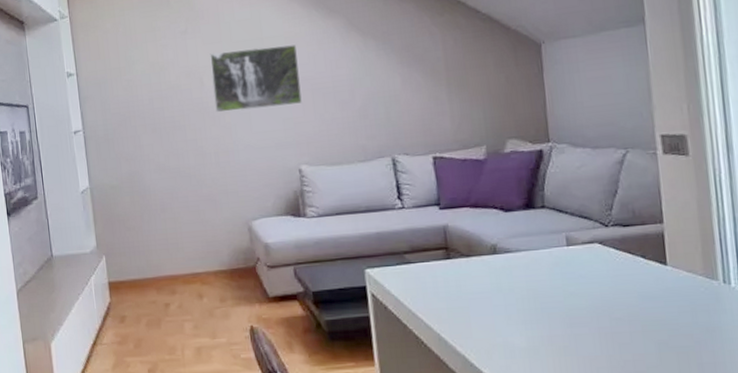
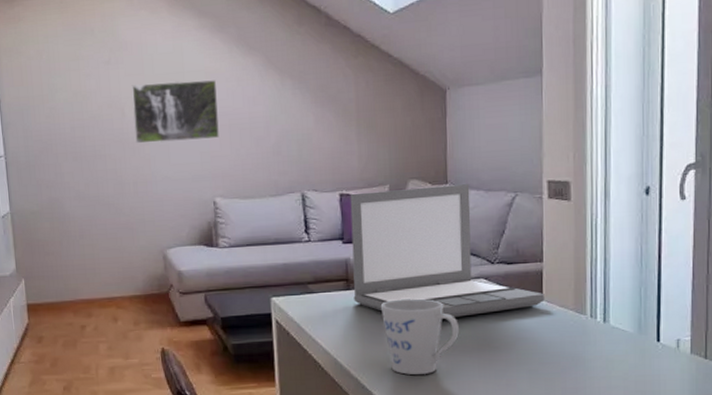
laptop: none [444,141,669,286] -> present [350,184,545,317]
mug: none [486,266,575,351] -> present [381,298,459,375]

